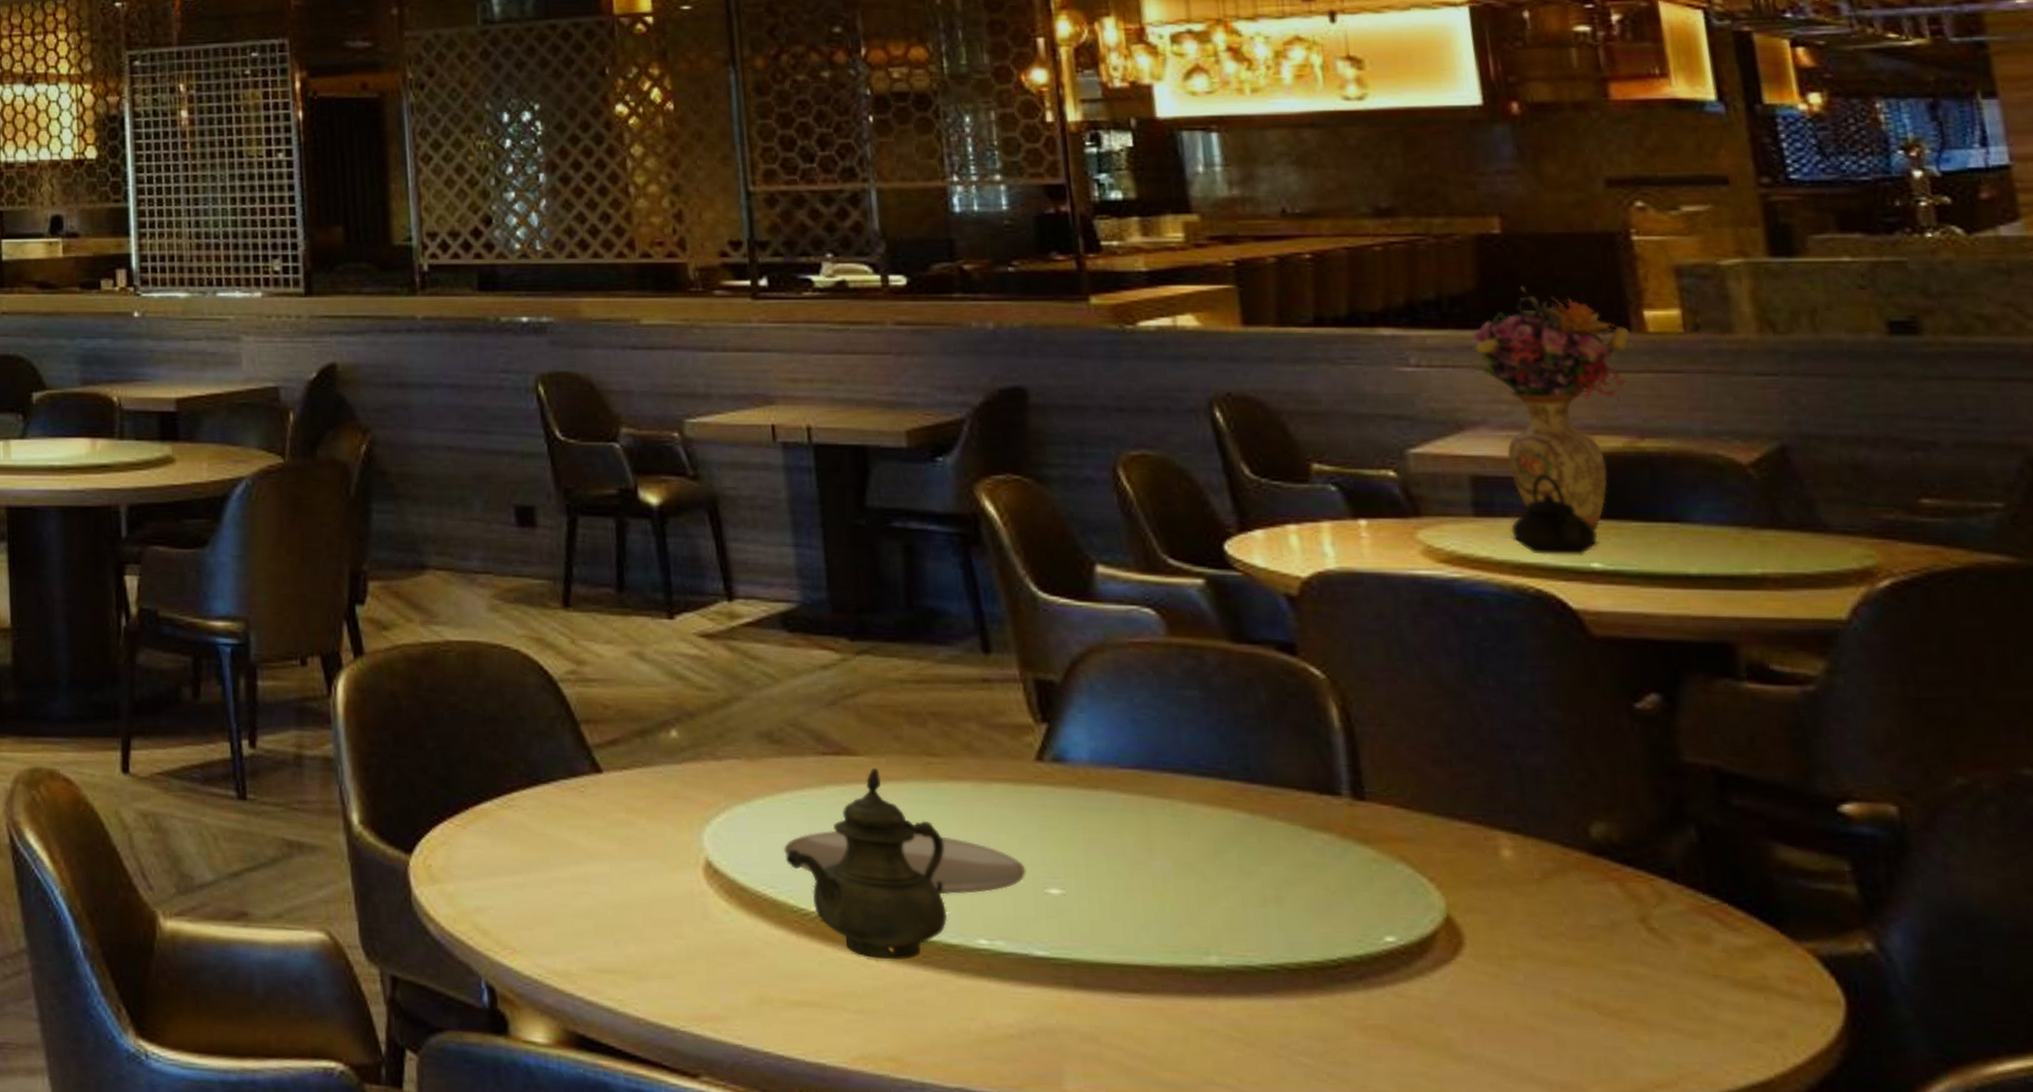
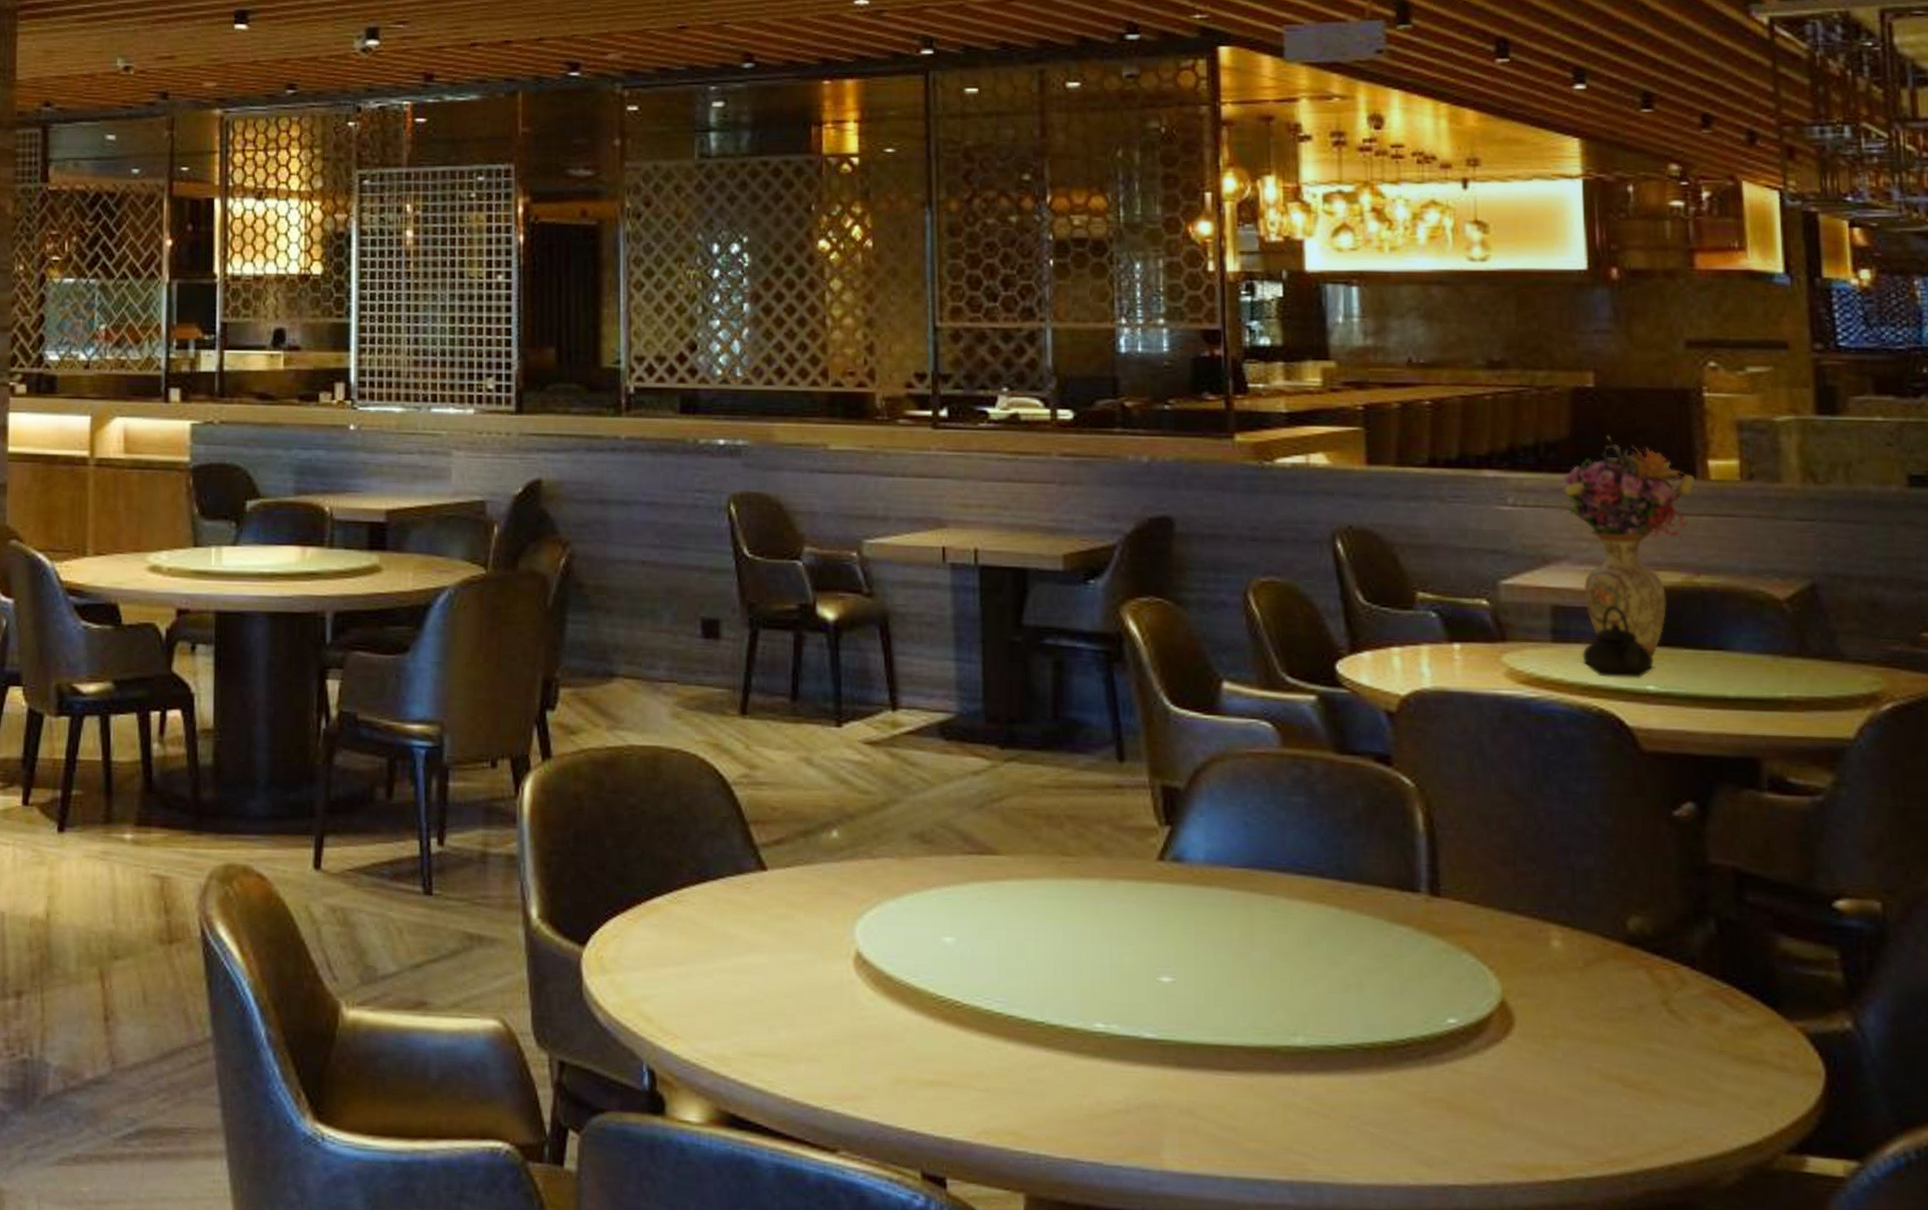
plate: present [783,831,1026,895] -> none [927,924,1142,983]
teapot: present [786,767,947,960] -> none [929,866,1072,1043]

